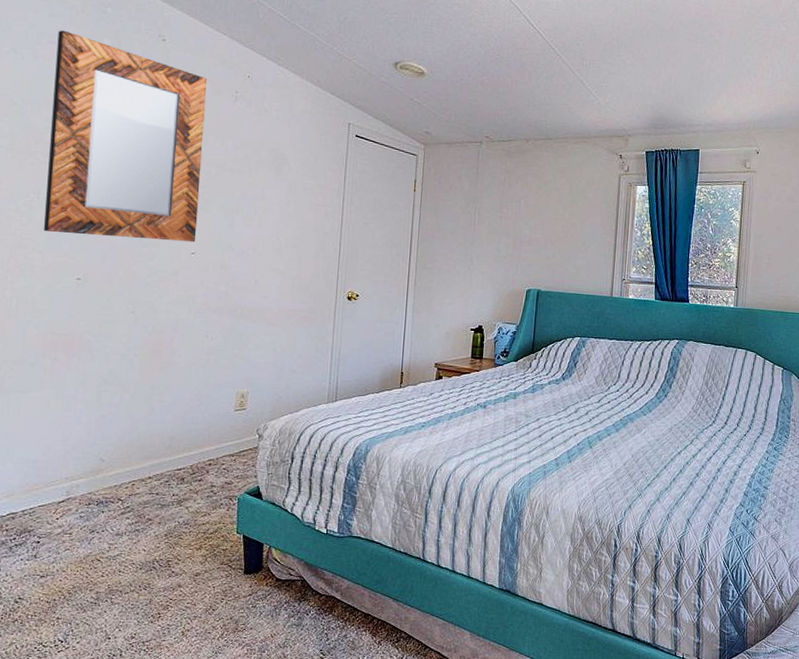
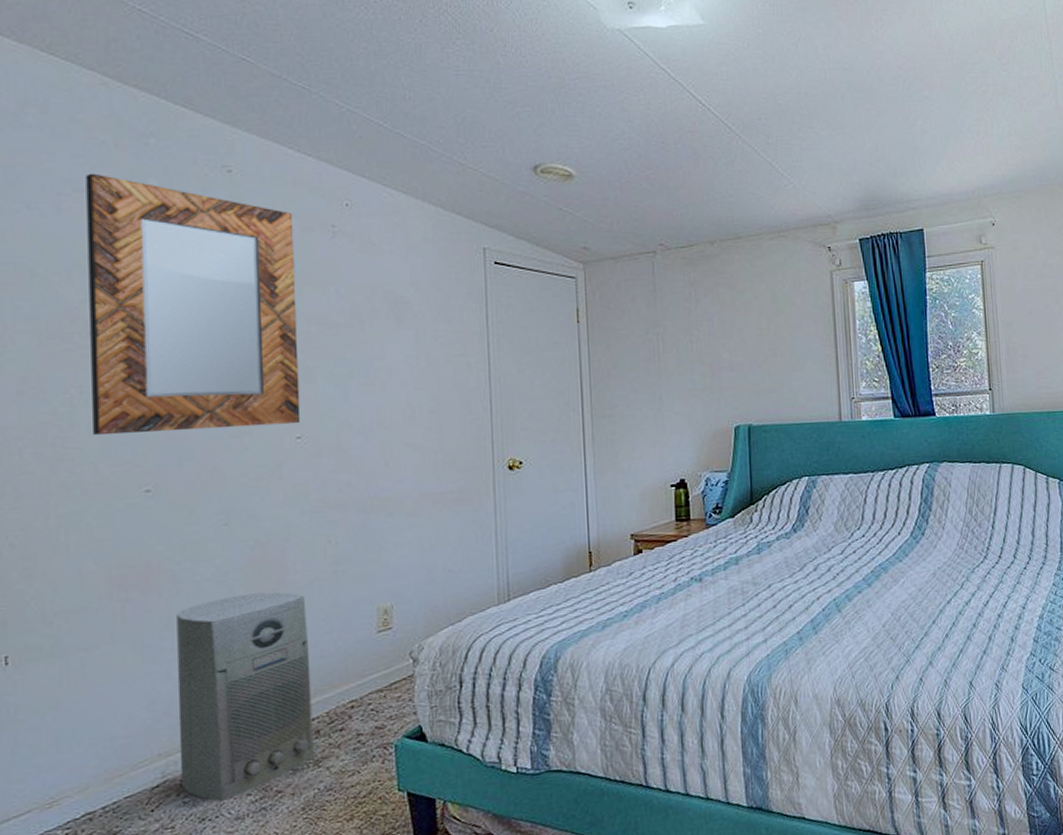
air purifier: none [79,367,185,520] -> present [177,592,316,801]

